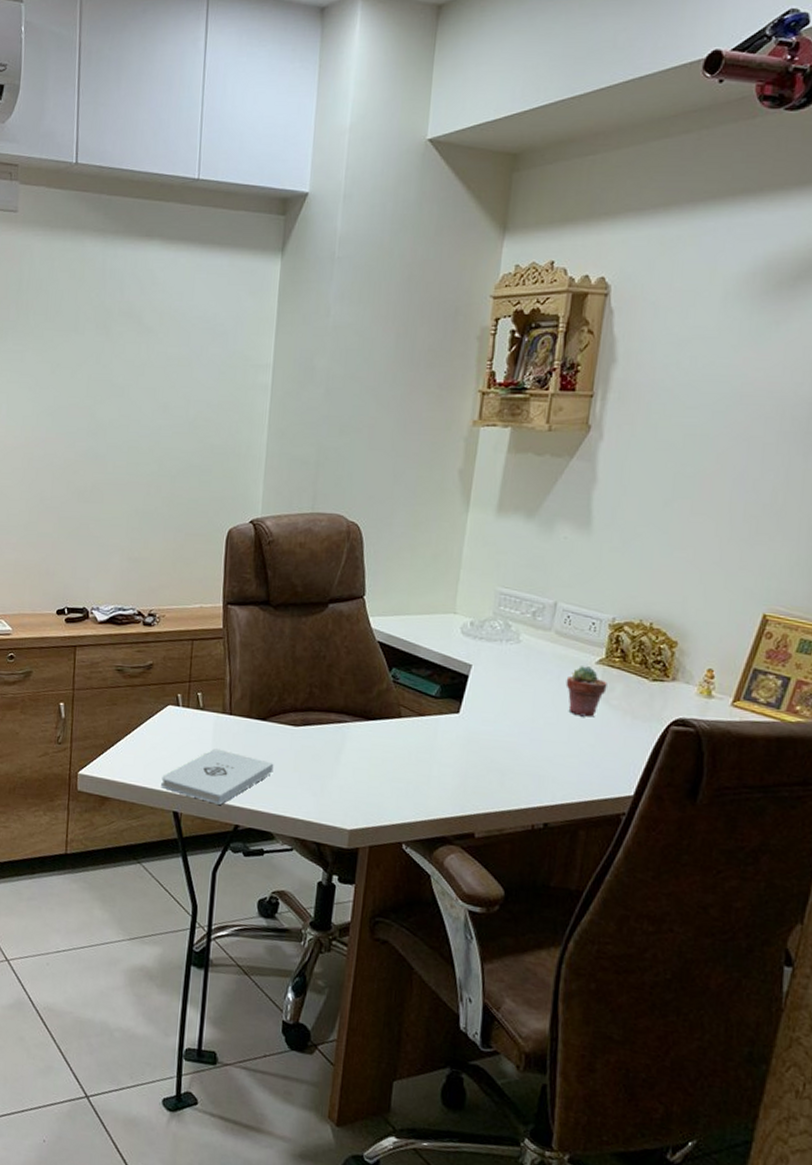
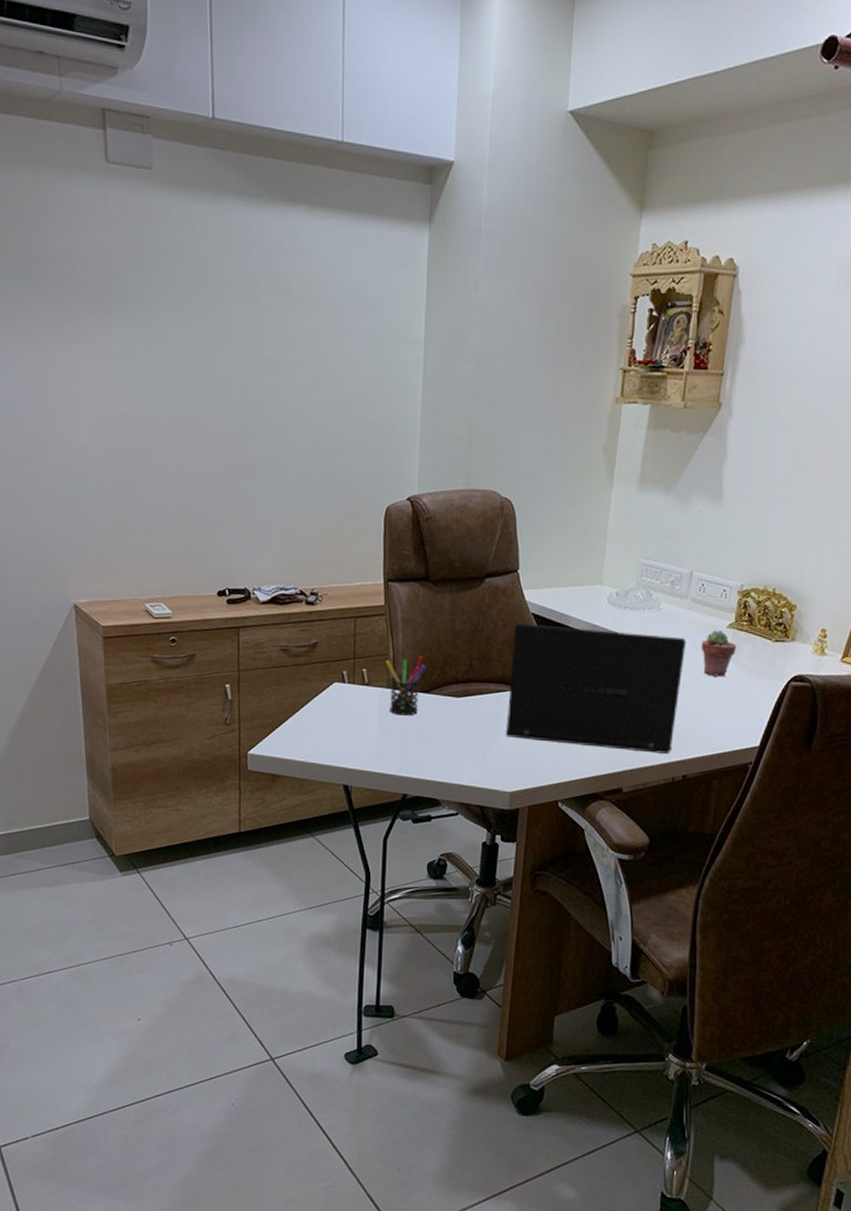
notepad: present [161,748,274,805] -> none [330,722,438,776]
pen holder: none [221,682,264,743] -> present [385,656,427,716]
laptop: none [346,651,549,798] -> present [505,623,686,754]

